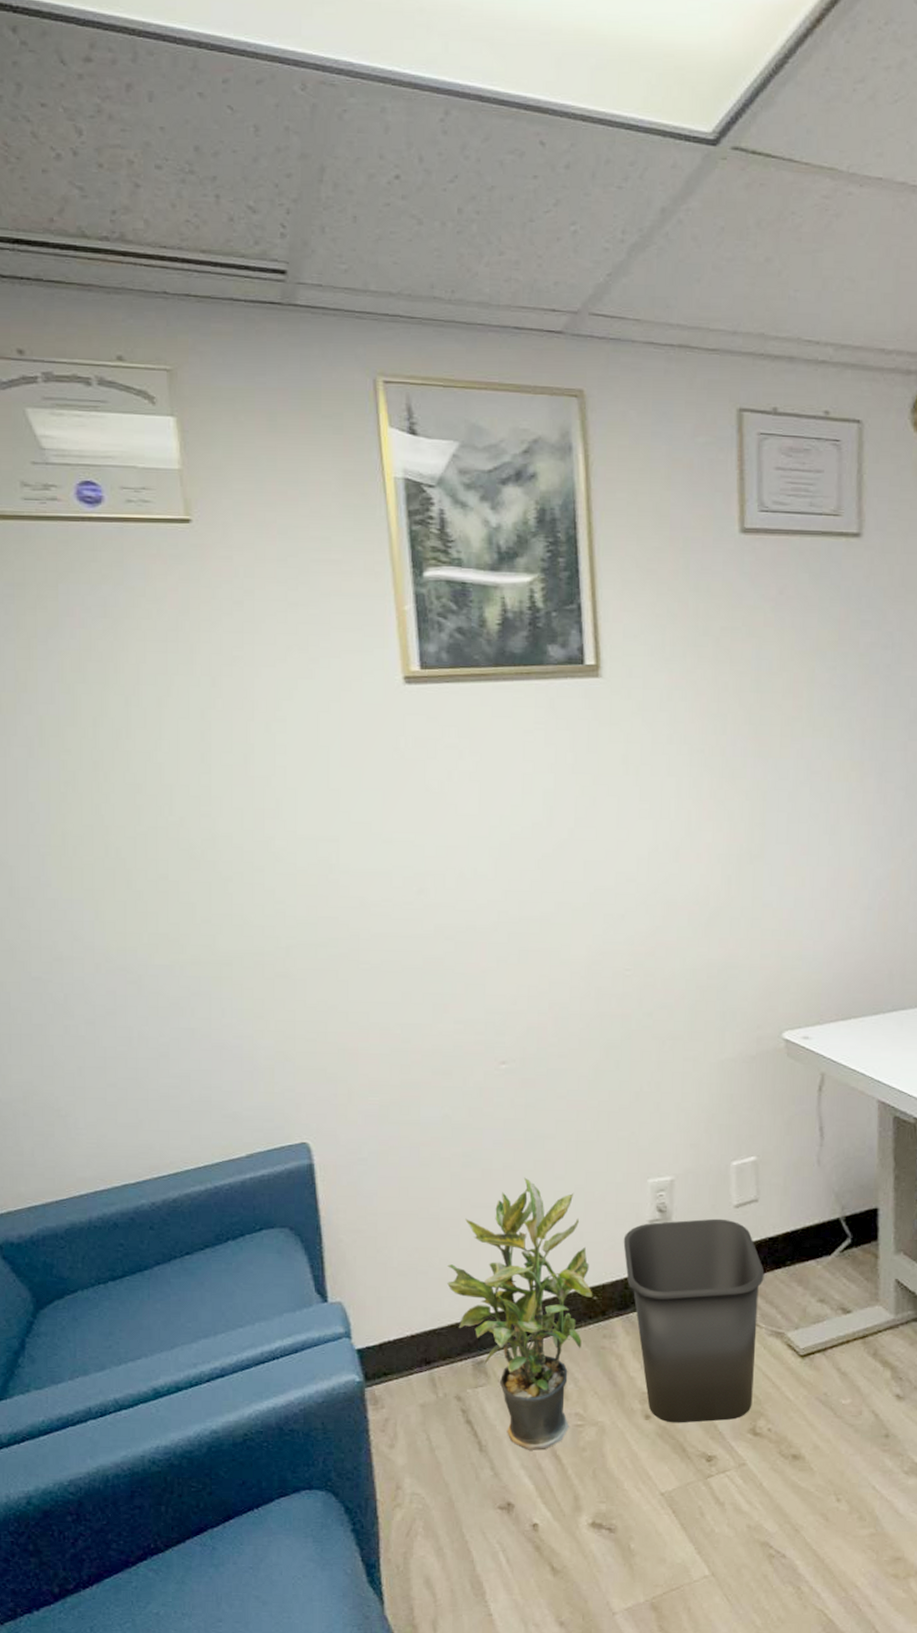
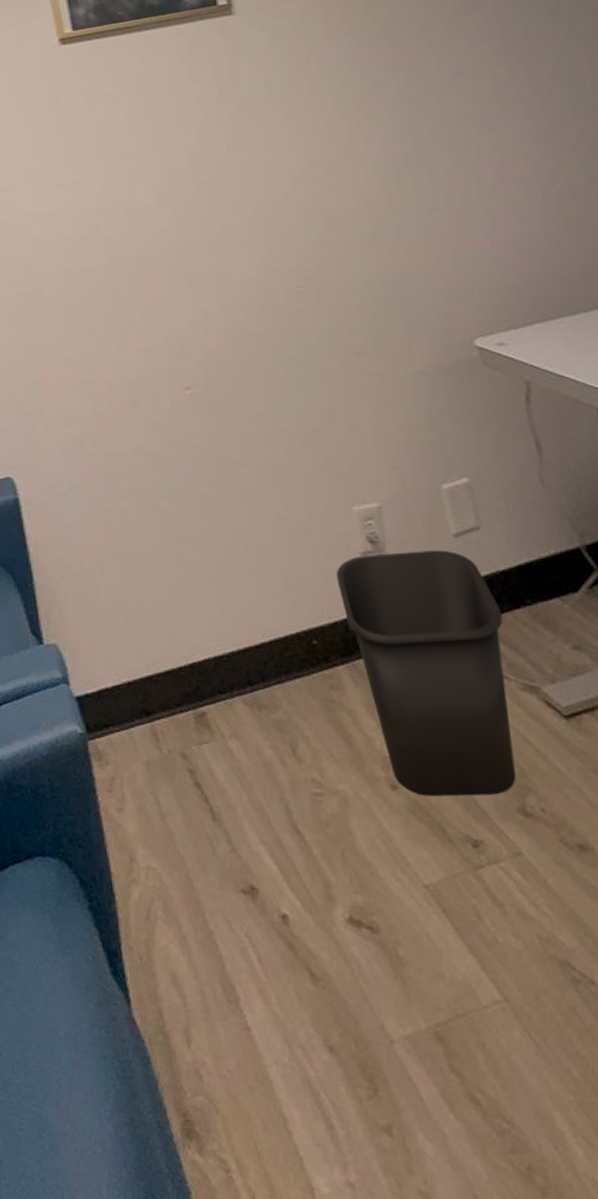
potted plant: present [447,1177,593,1450] -> none [156,507,313,823]

